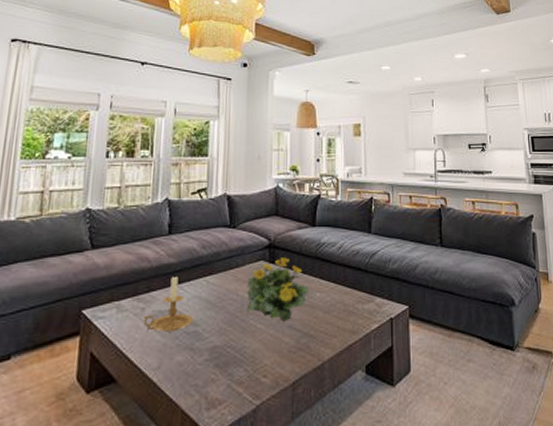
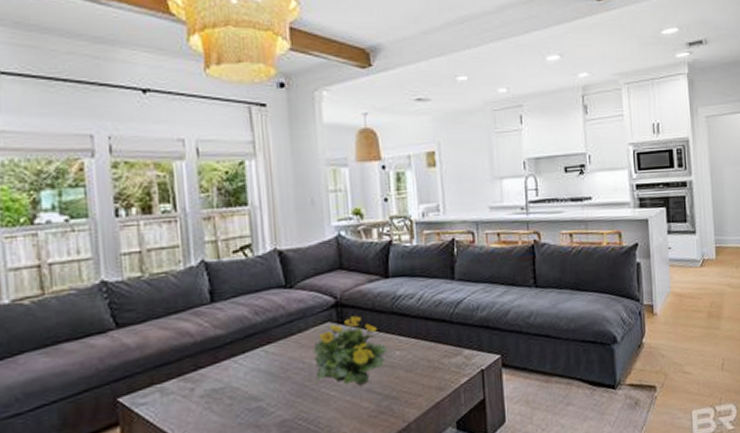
candle holder: present [143,276,194,332] -> none [194,348,255,412]

